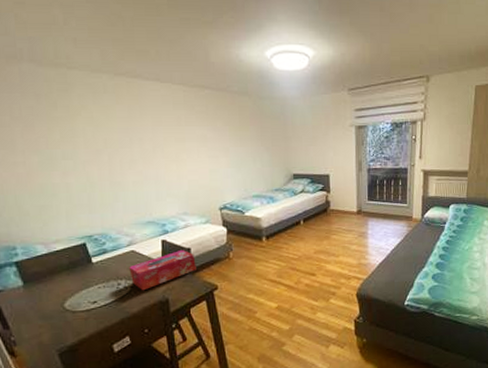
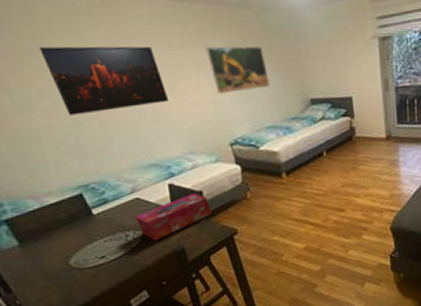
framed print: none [70,117,172,175] -> present [39,46,169,116]
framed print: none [208,125,259,165] -> present [205,46,270,94]

